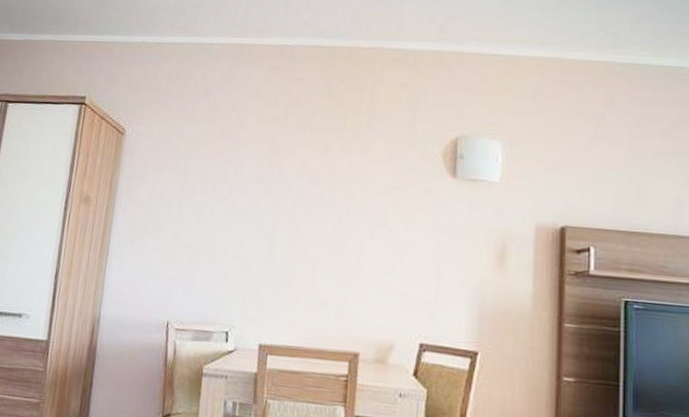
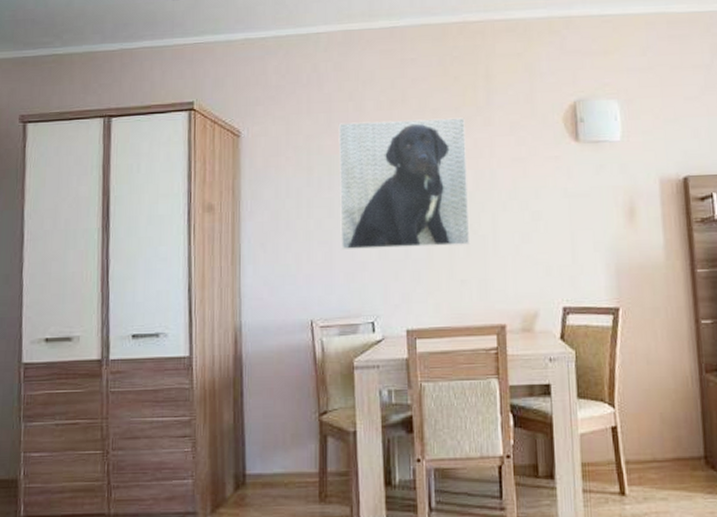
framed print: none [206,132,344,267] -> present [338,117,470,249]

